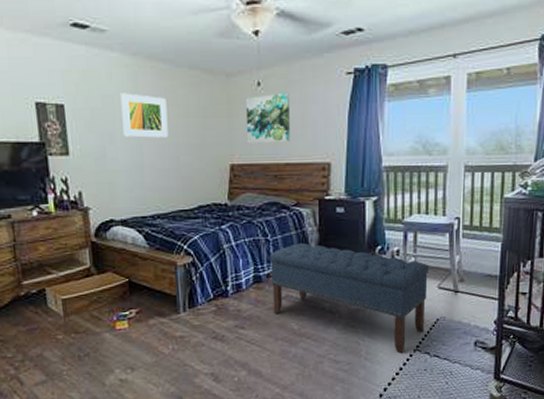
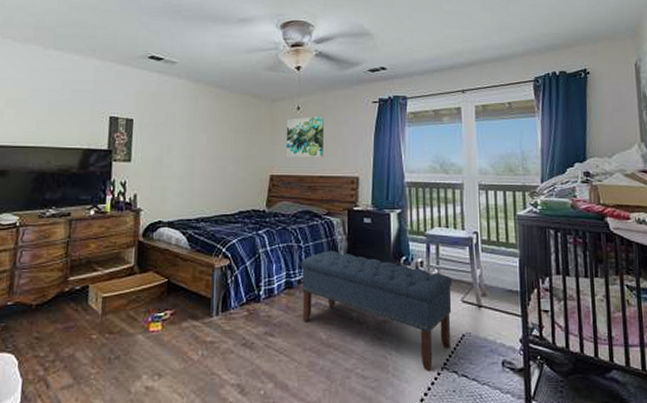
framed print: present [120,93,169,138] -> none [180,111,220,150]

